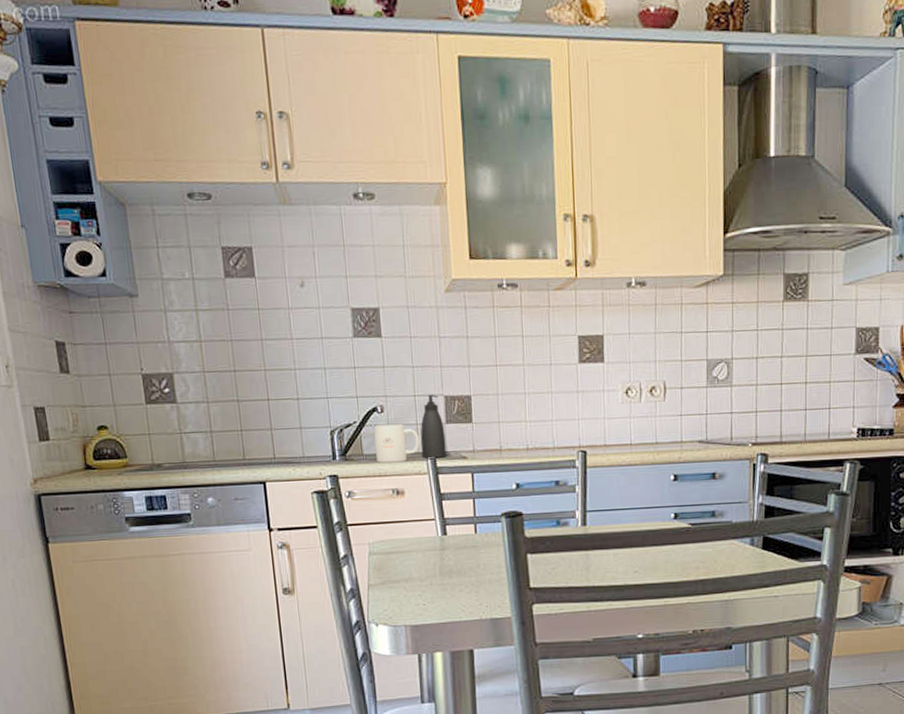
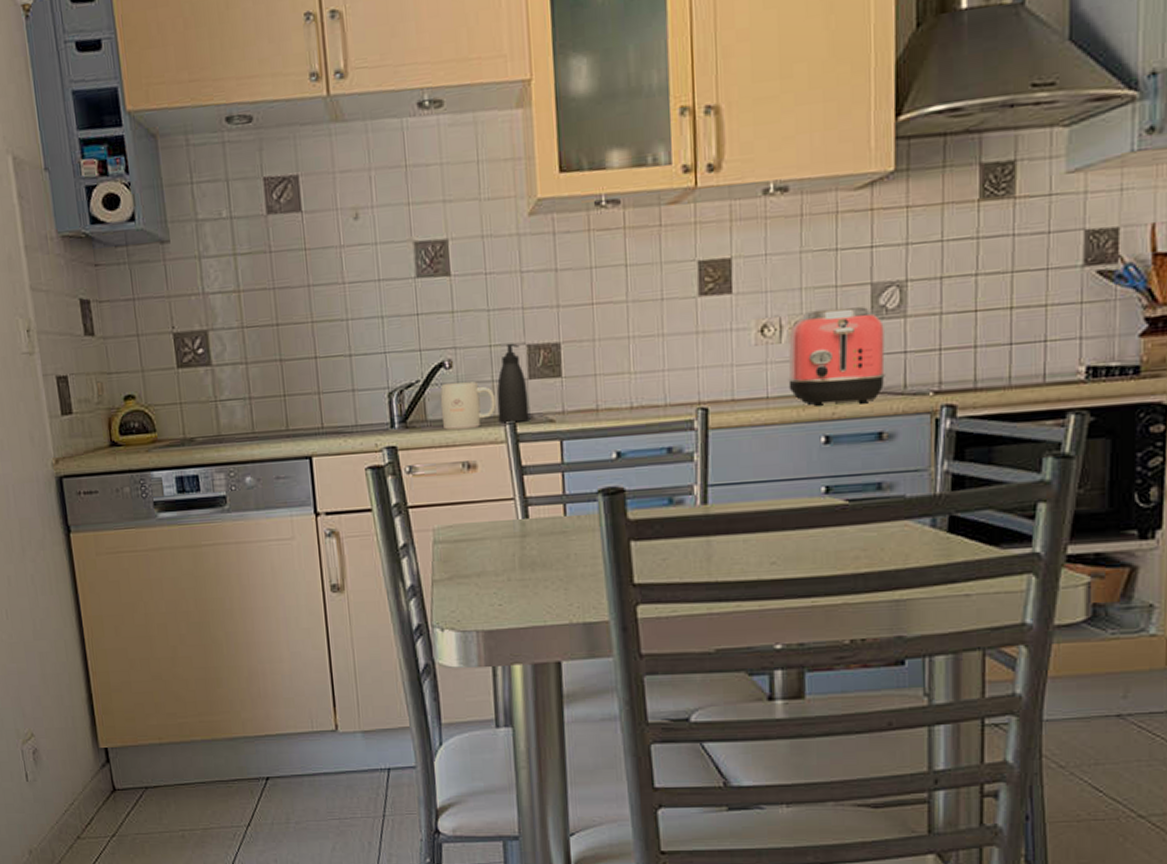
toaster: none [645,377,717,452] -> present [787,307,885,406]

